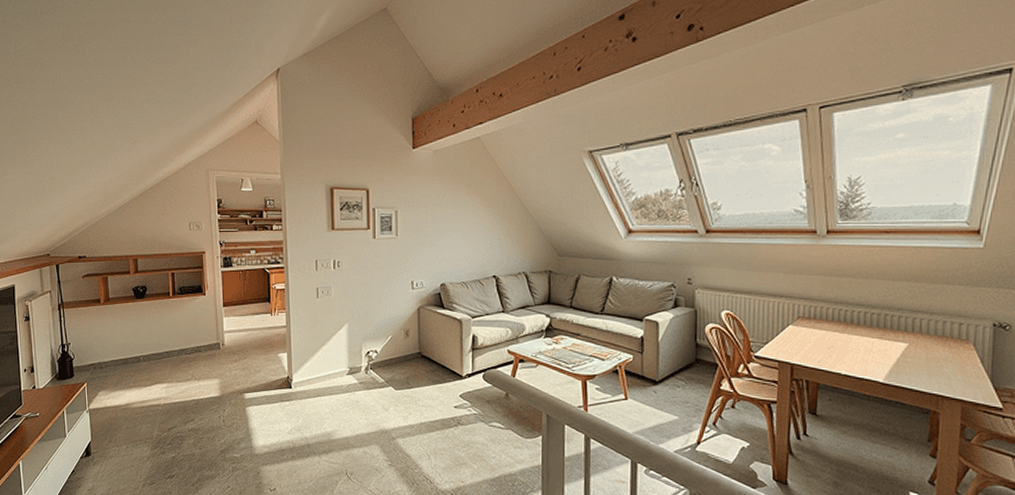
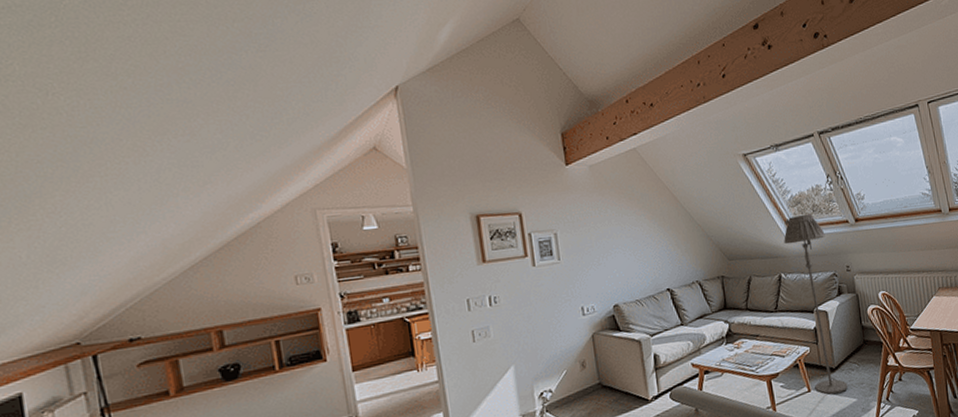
floor lamp: none [621,219,671,407] -> present [784,213,848,395]

